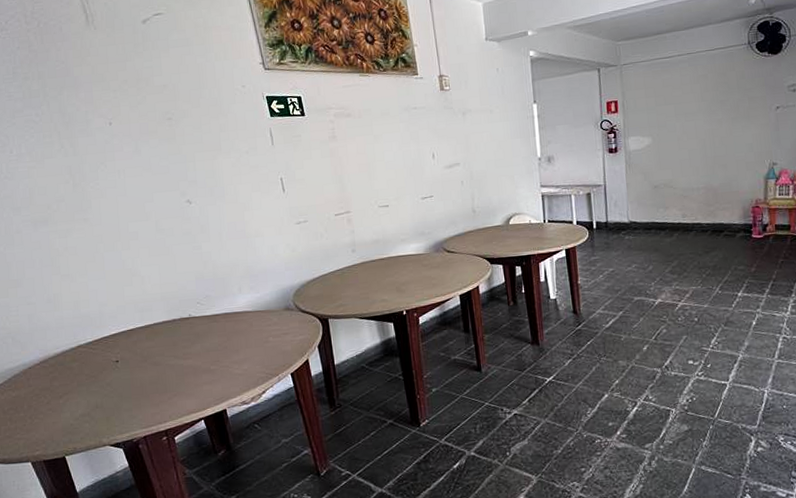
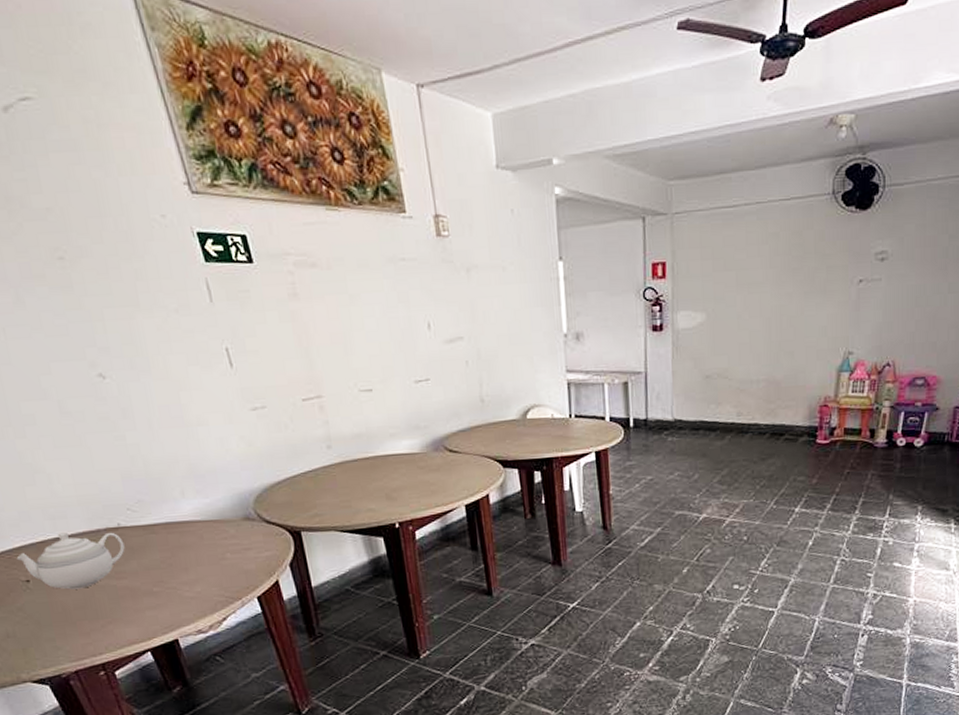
teapot: none [111,321,193,368] -> present [16,531,125,590]

